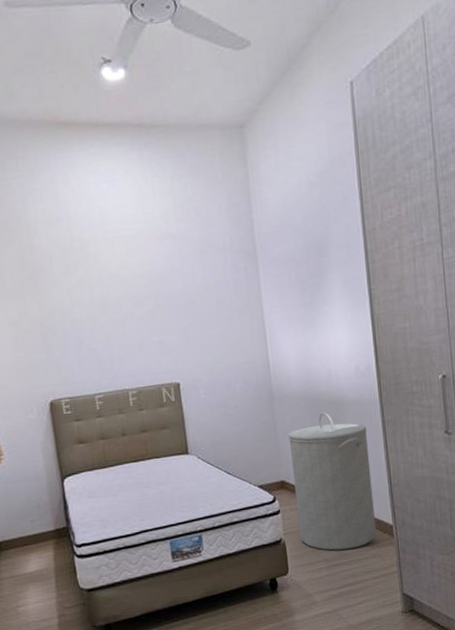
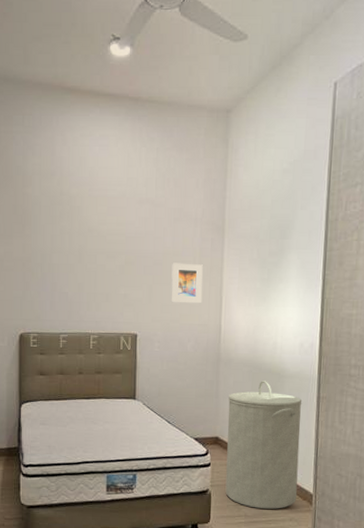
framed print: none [206,297,244,343] -> present [171,263,203,304]

